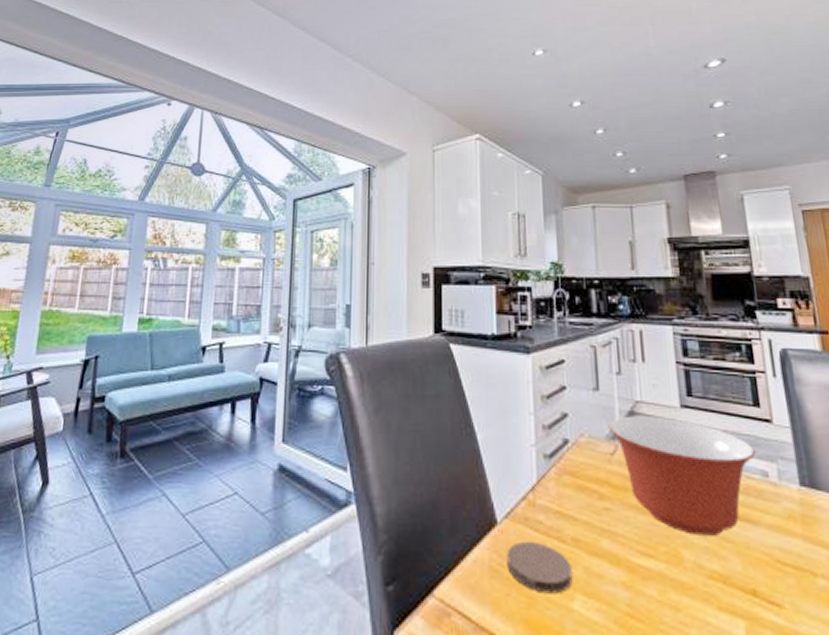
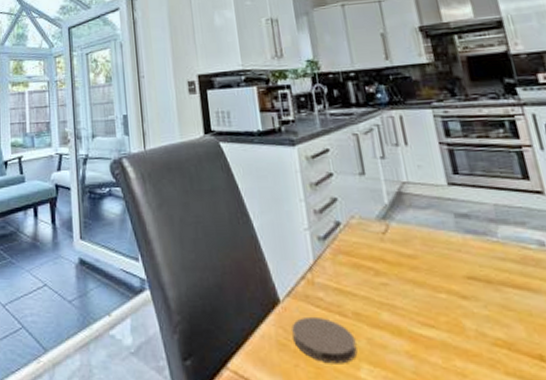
mixing bowl: present [608,416,756,536] -> none [377,195,530,305]

